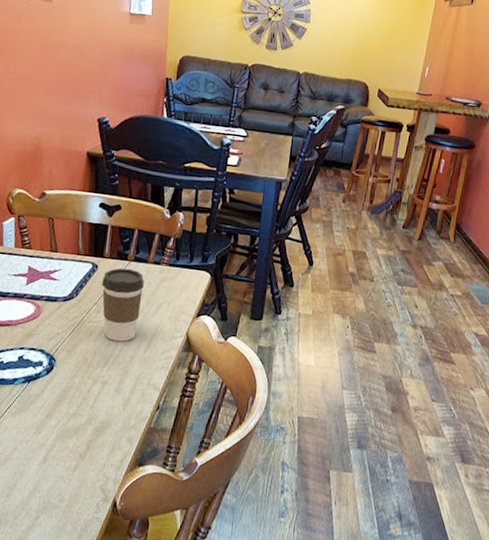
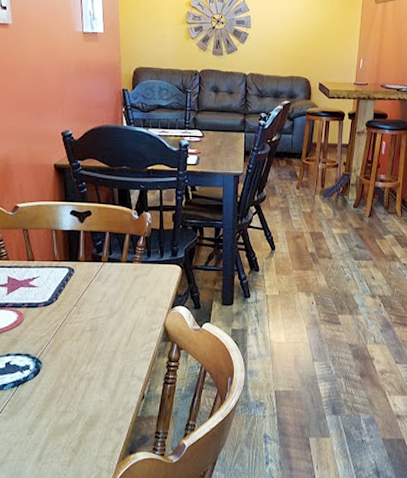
coffee cup: present [102,268,144,342] -> none [79,269,119,339]

